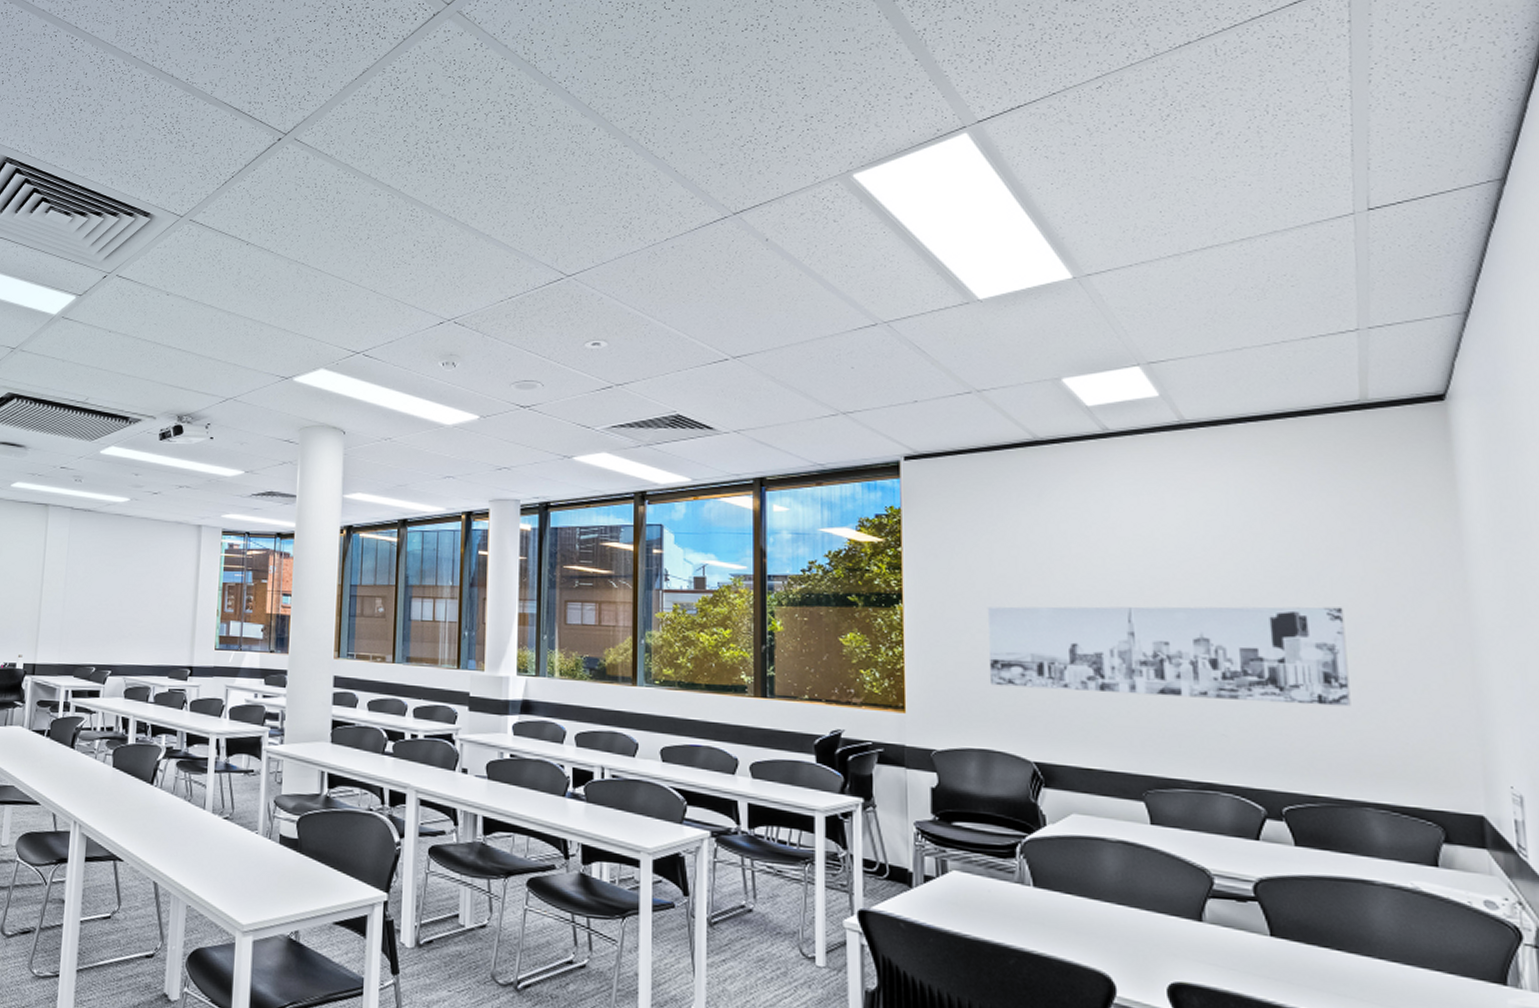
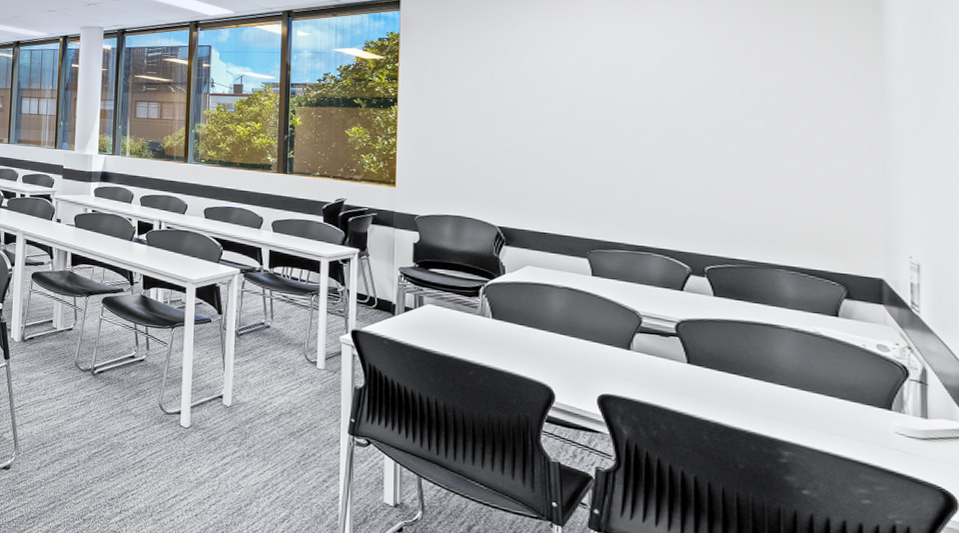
wall art: present [987,606,1351,707] -> none [465,108,771,191]

